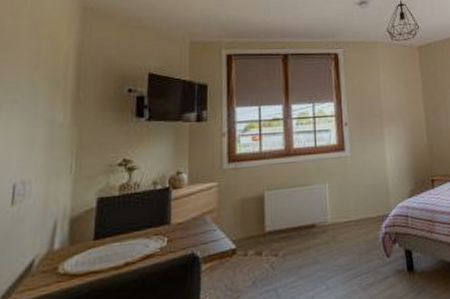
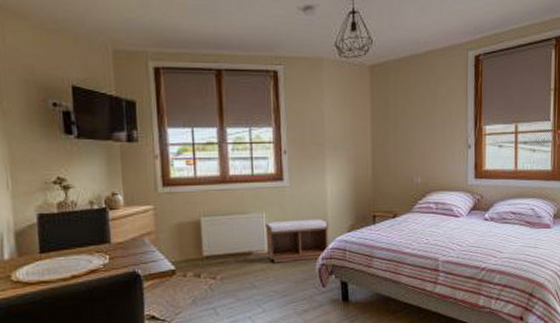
bench: none [328,186,391,235] -> present [265,219,329,263]

